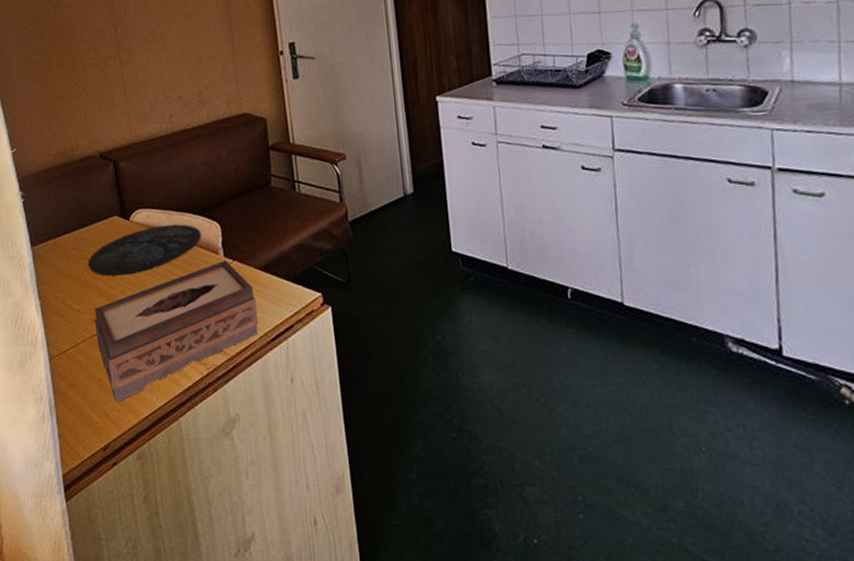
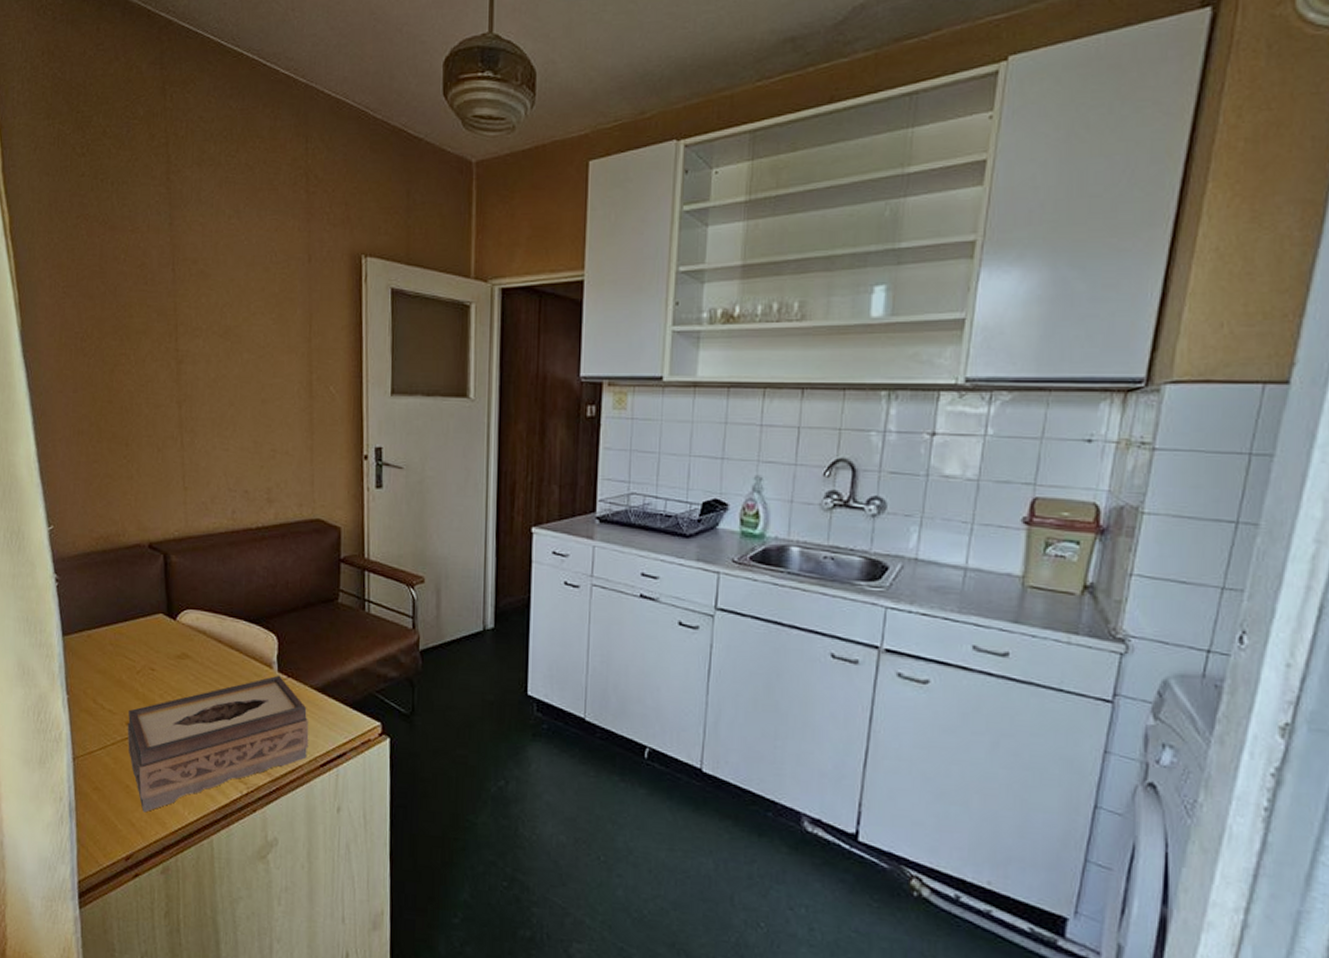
plate: present [88,224,201,276] -> none [125,630,255,679]

